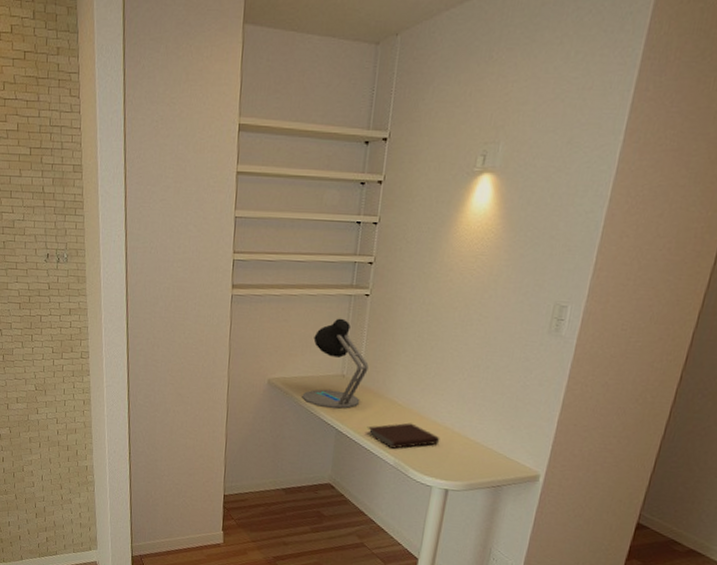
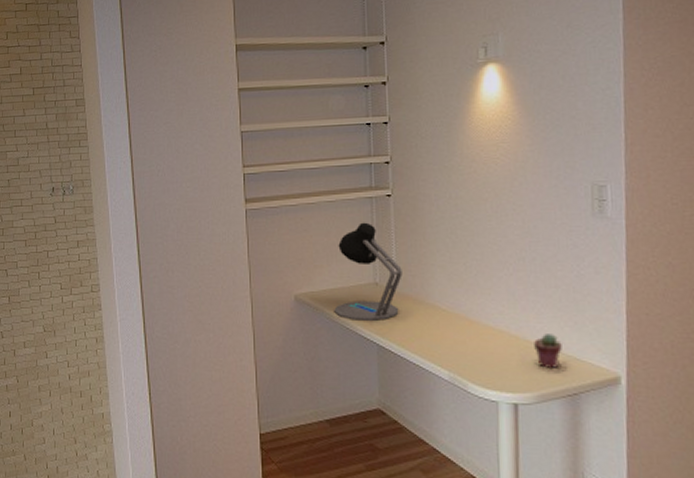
notebook: present [366,422,440,449] -> none [411,329,497,361]
potted succulent: none [472,433,497,463] -> present [534,334,562,368]

